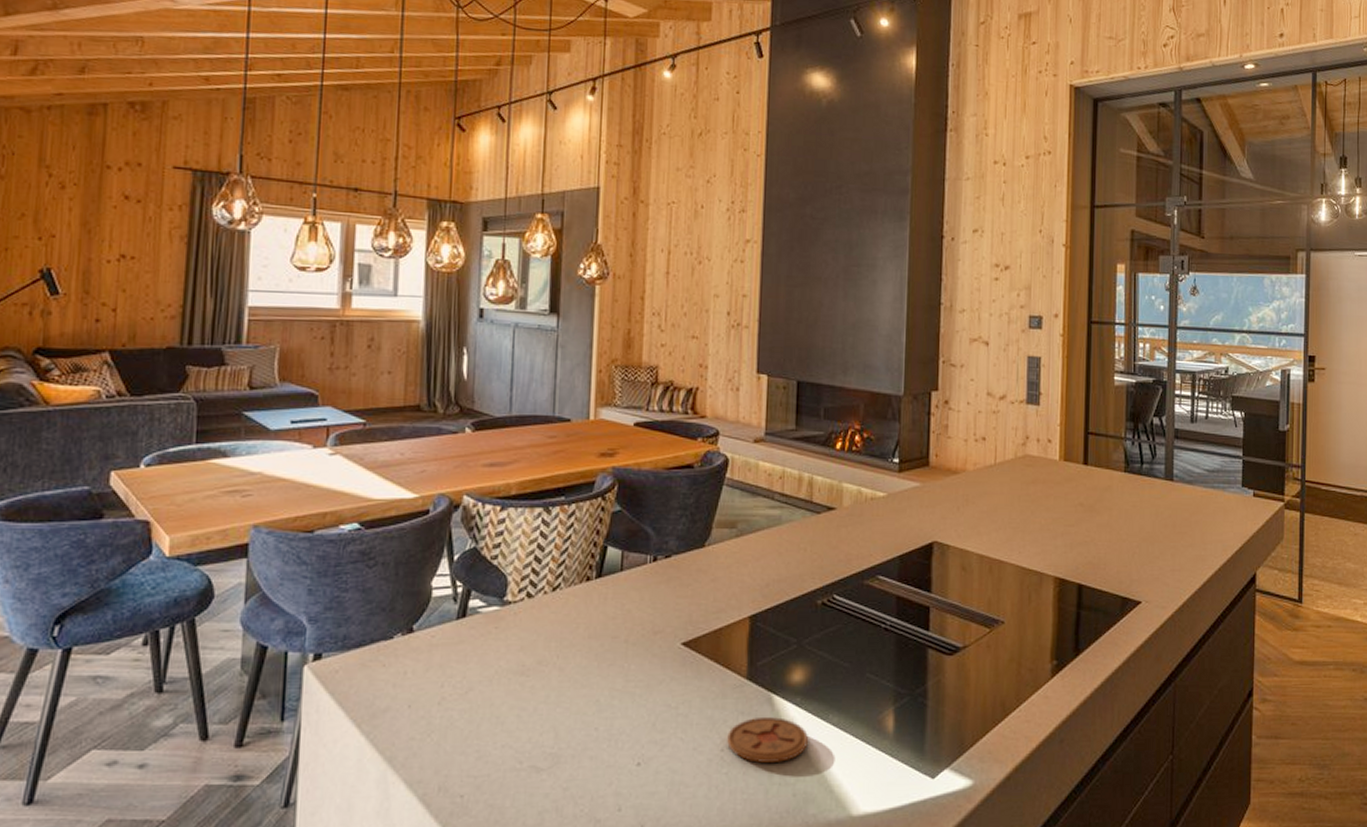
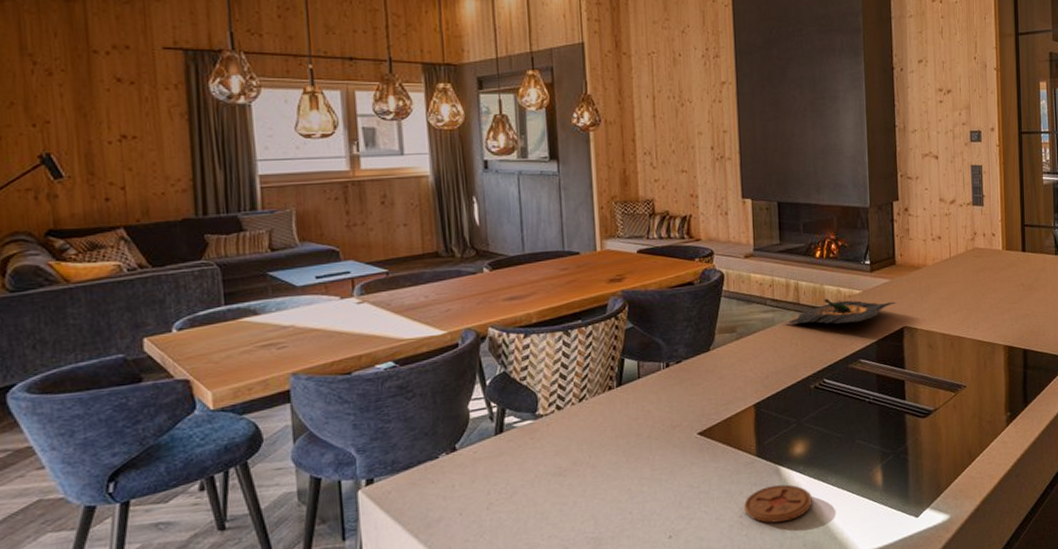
tequila: none [792,498,927,530] -> present [783,298,897,324]

